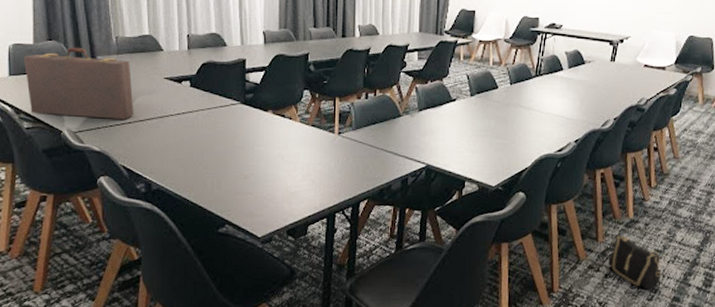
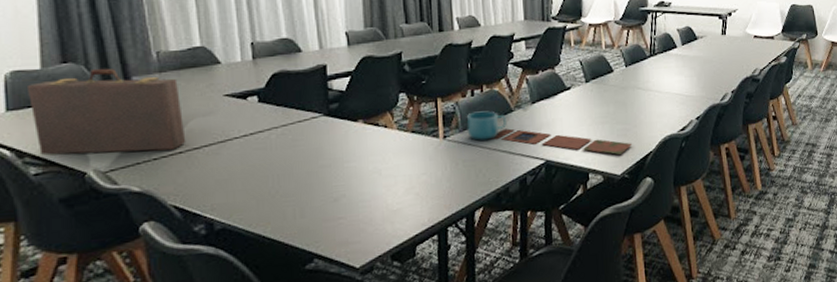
cup: none [359,113,394,141] -> present [466,110,506,141]
papers: none [379,131,510,168] -> present [490,128,633,156]
handbag: present [607,233,663,290] -> none [742,207,797,261]

